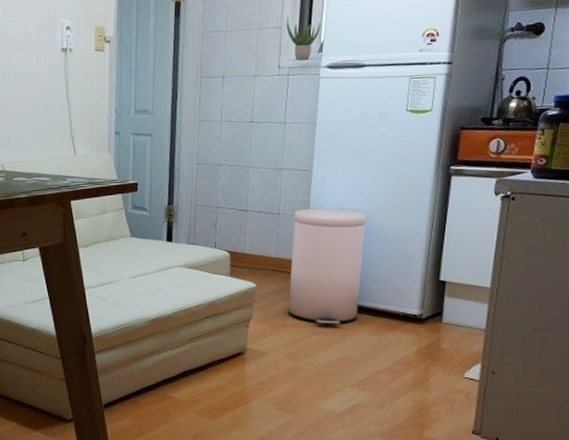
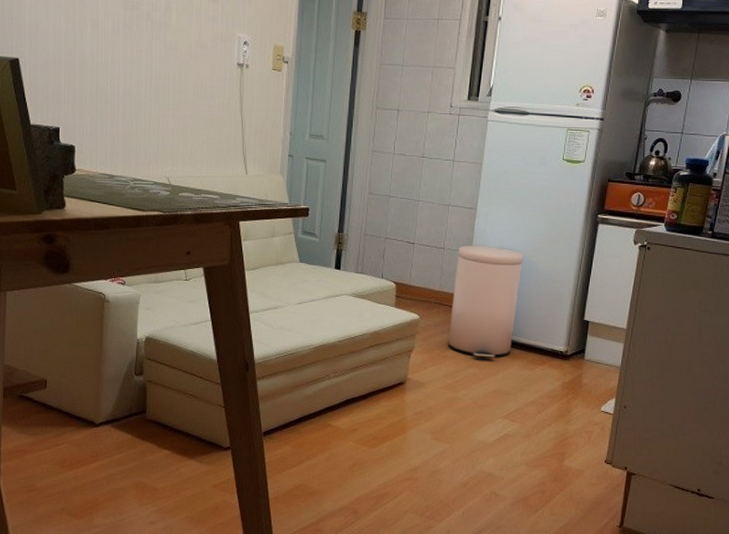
potted plant: present [286,16,321,61] -> none [459,58,491,103]

